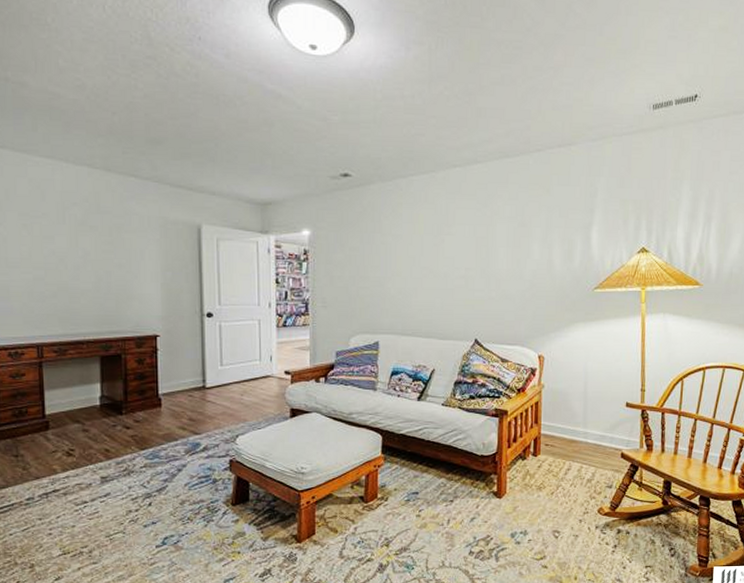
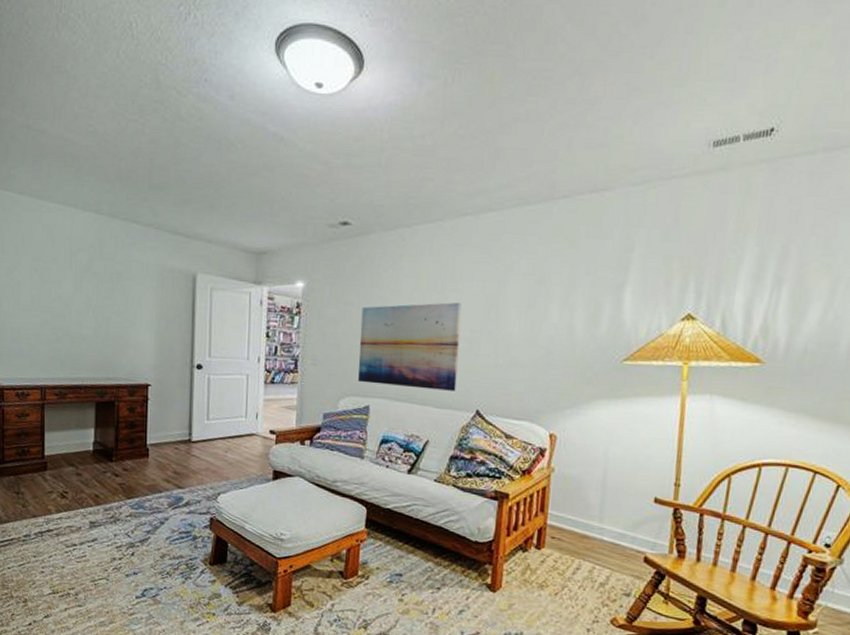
wall art: none [366,244,457,324] -> present [358,302,461,391]

